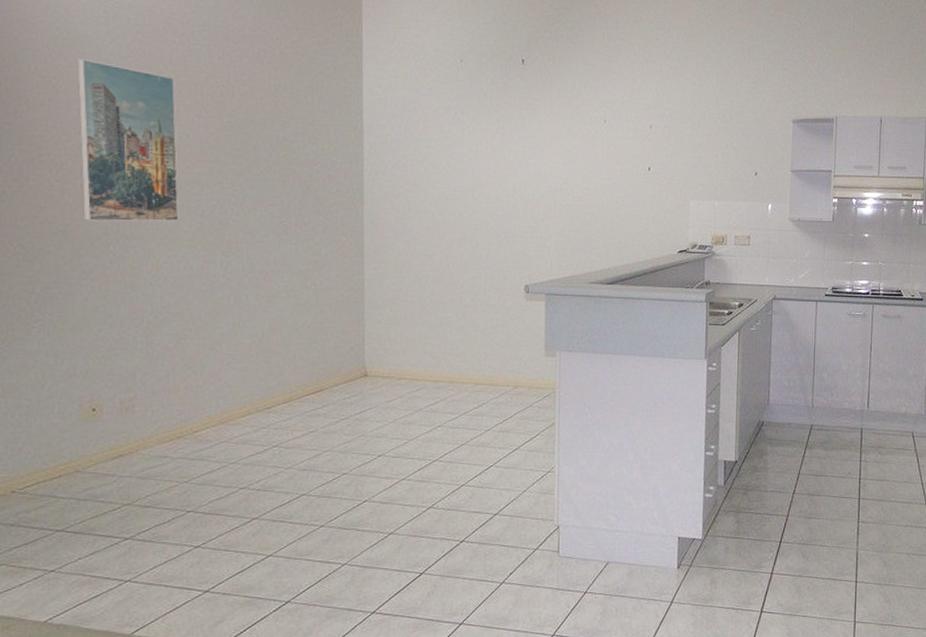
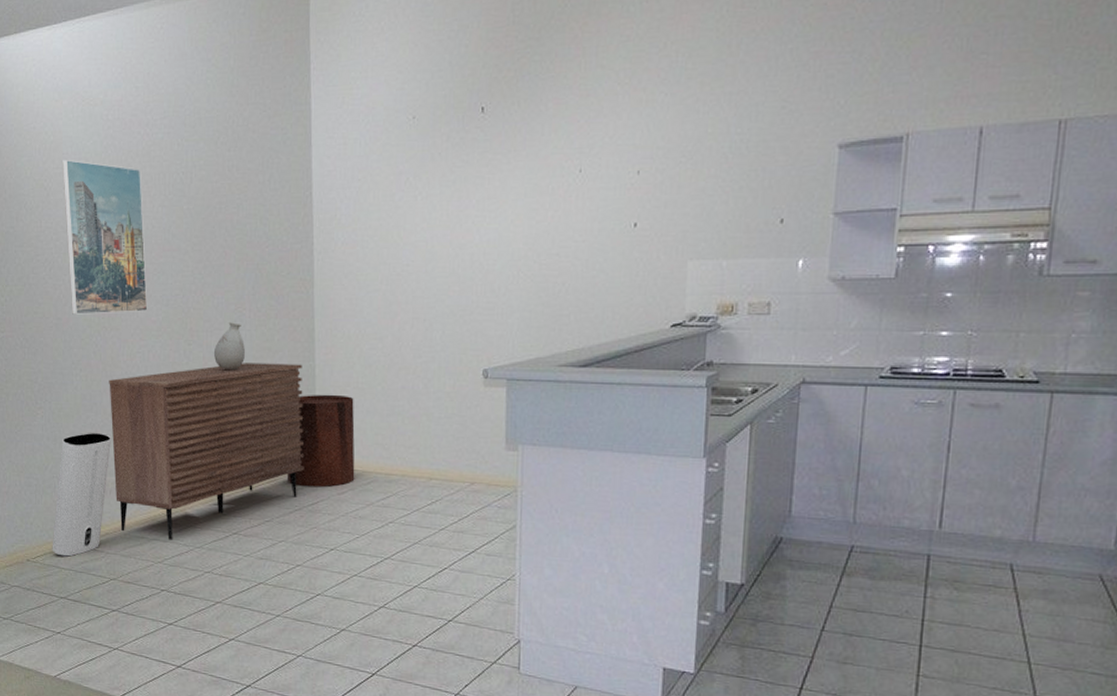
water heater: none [46,346,129,484] -> present [52,432,111,557]
sideboard: none [128,275,352,458] -> present [109,363,305,540]
vase: none [254,235,290,283] -> present [213,322,245,371]
trash can: none [333,306,404,396] -> present [286,394,355,488]

